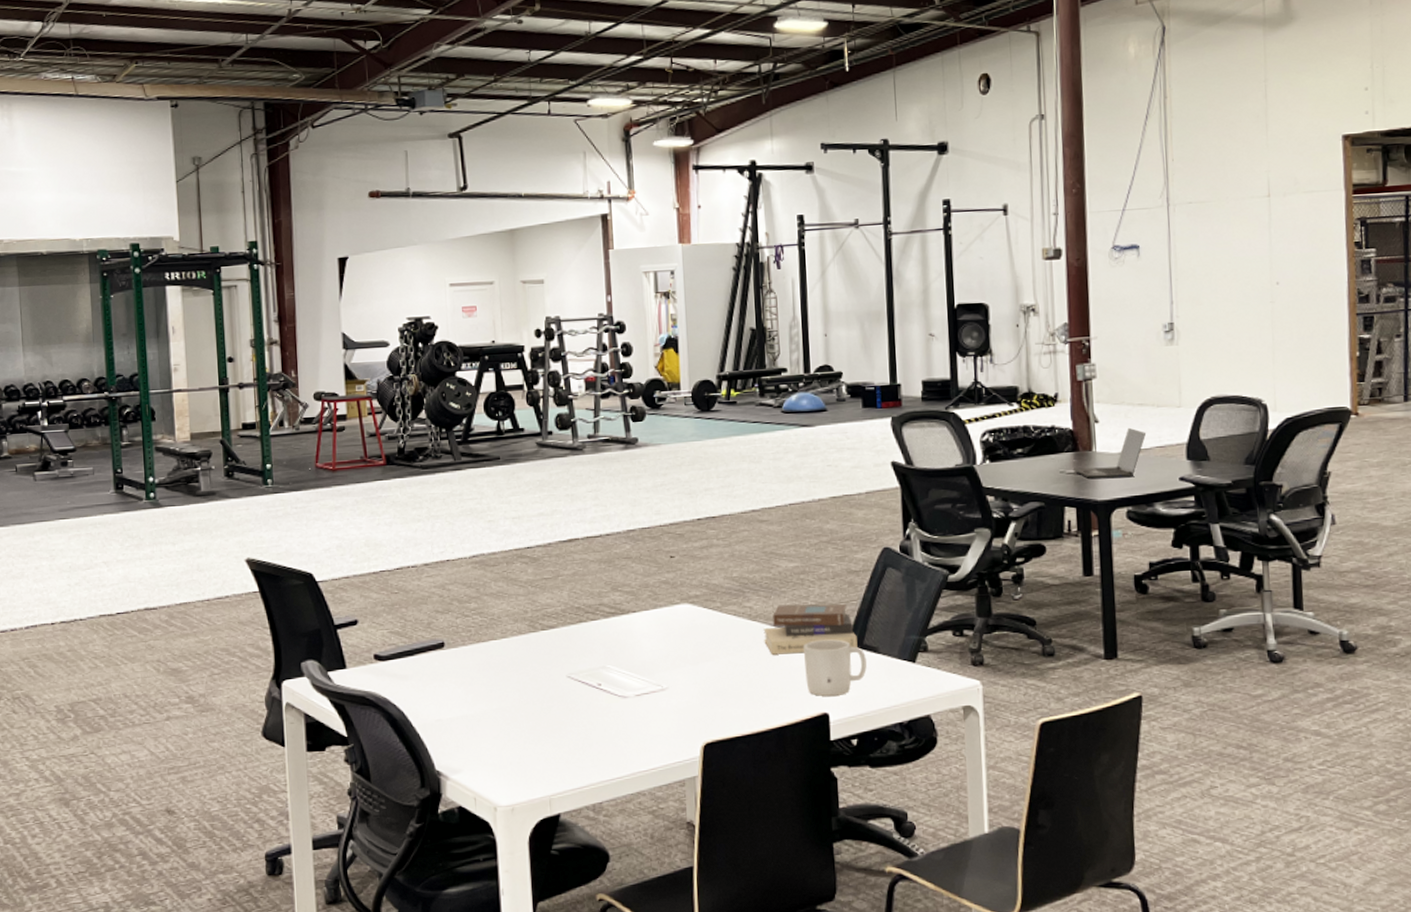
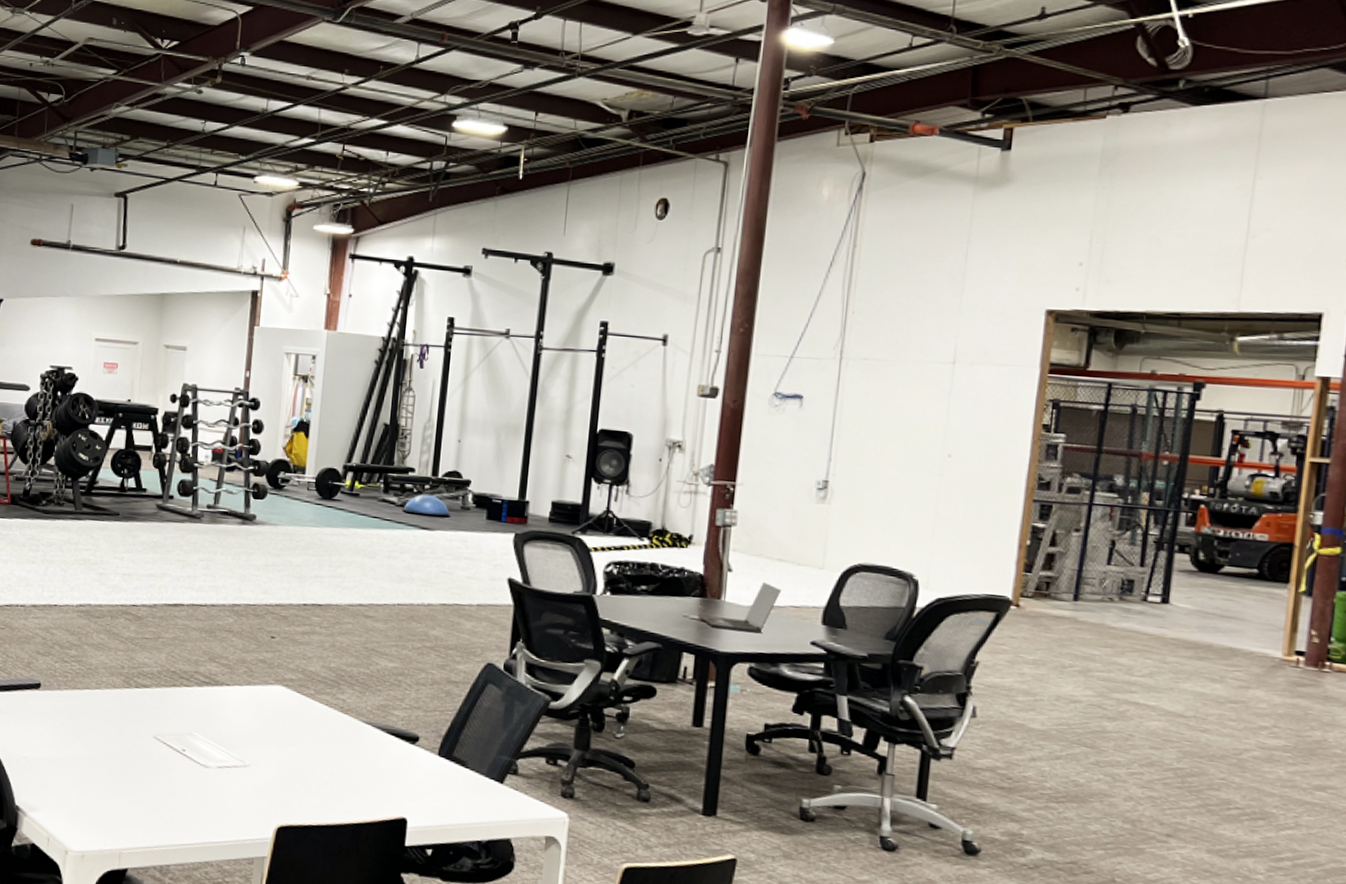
books: present [763,603,858,655] -> none [352,702,447,758]
mug: present [803,639,867,696] -> none [388,743,453,803]

